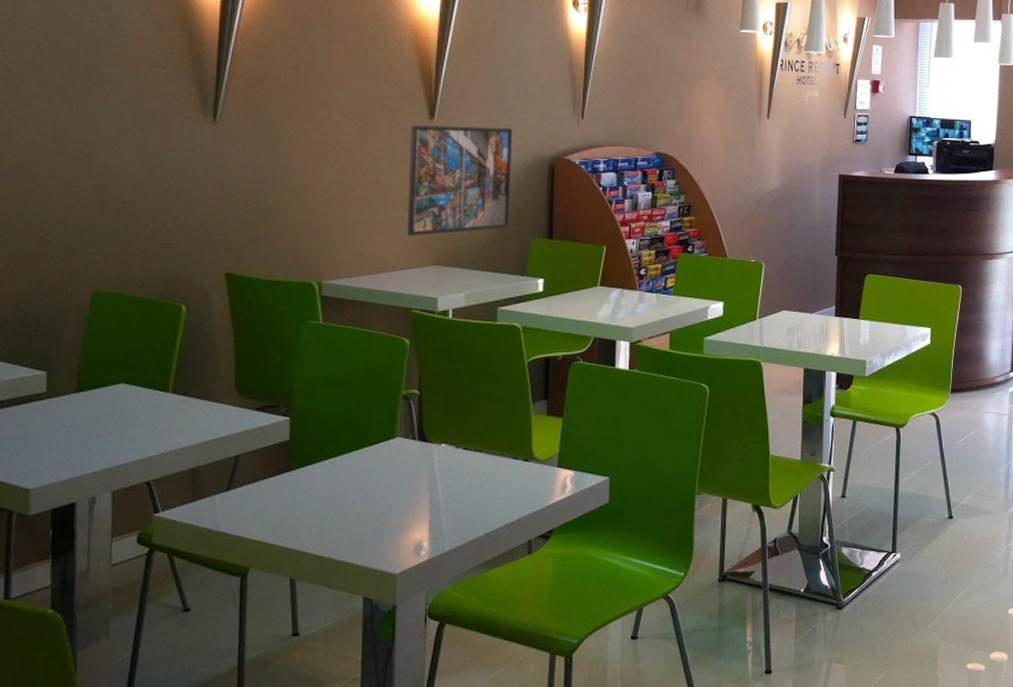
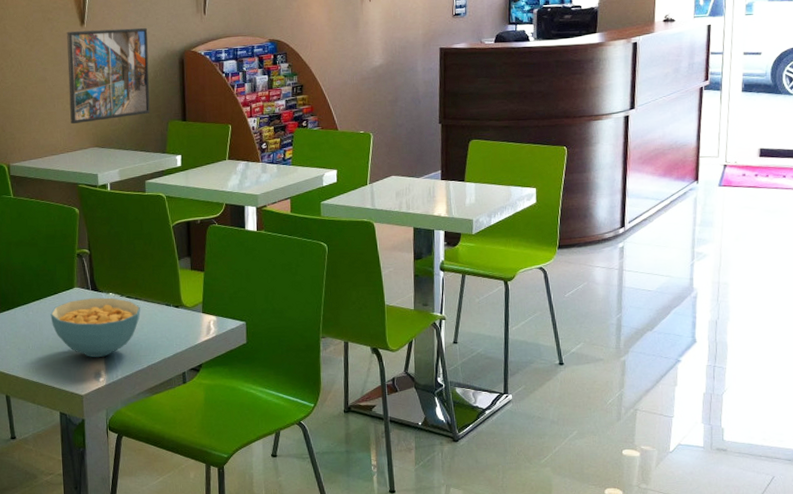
cereal bowl: none [361,449,480,526] -> present [50,297,141,358]

